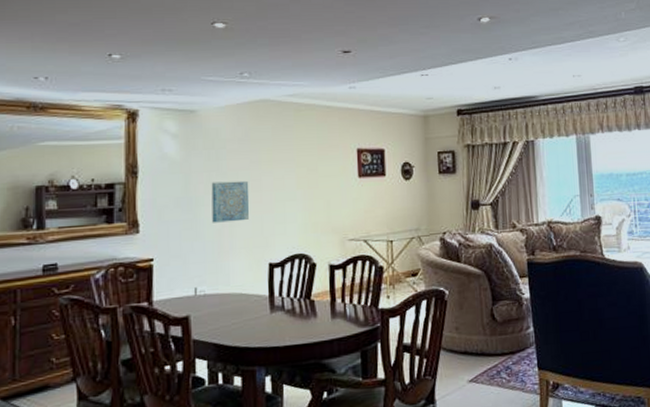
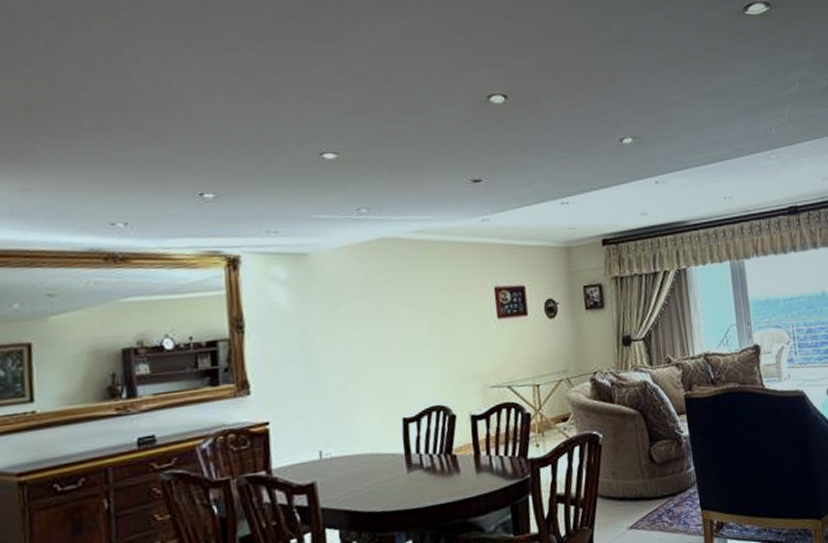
wall art: present [211,180,250,223] -> none [331,328,377,378]

